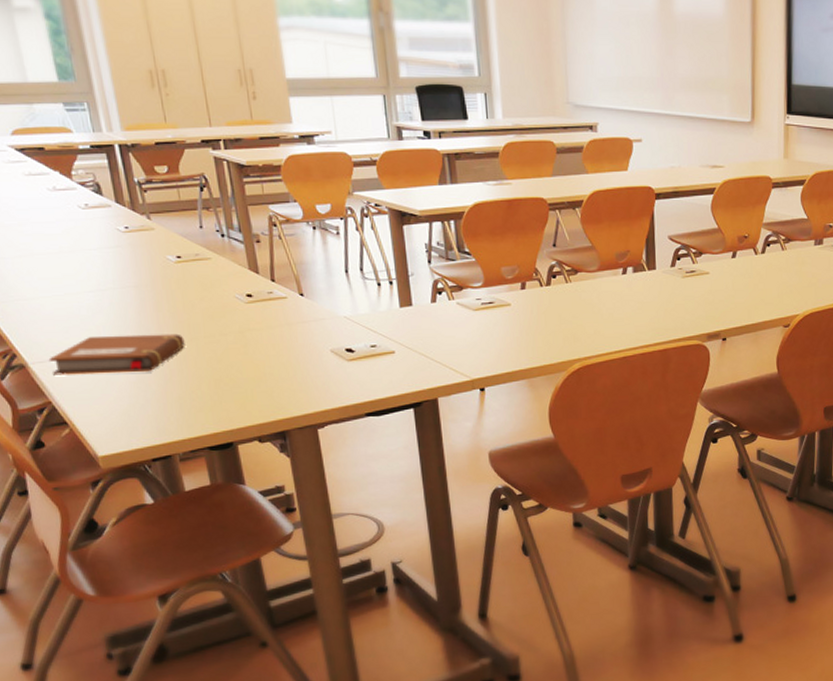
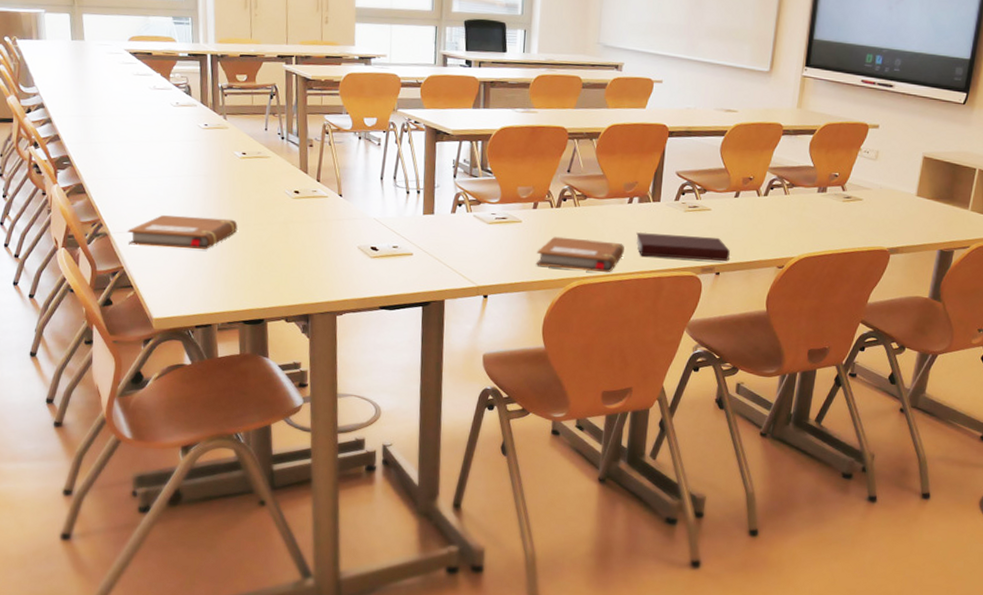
notebook: none [531,316,625,351] -> present [535,236,624,273]
notebook: none [635,301,734,329] -> present [636,231,730,261]

